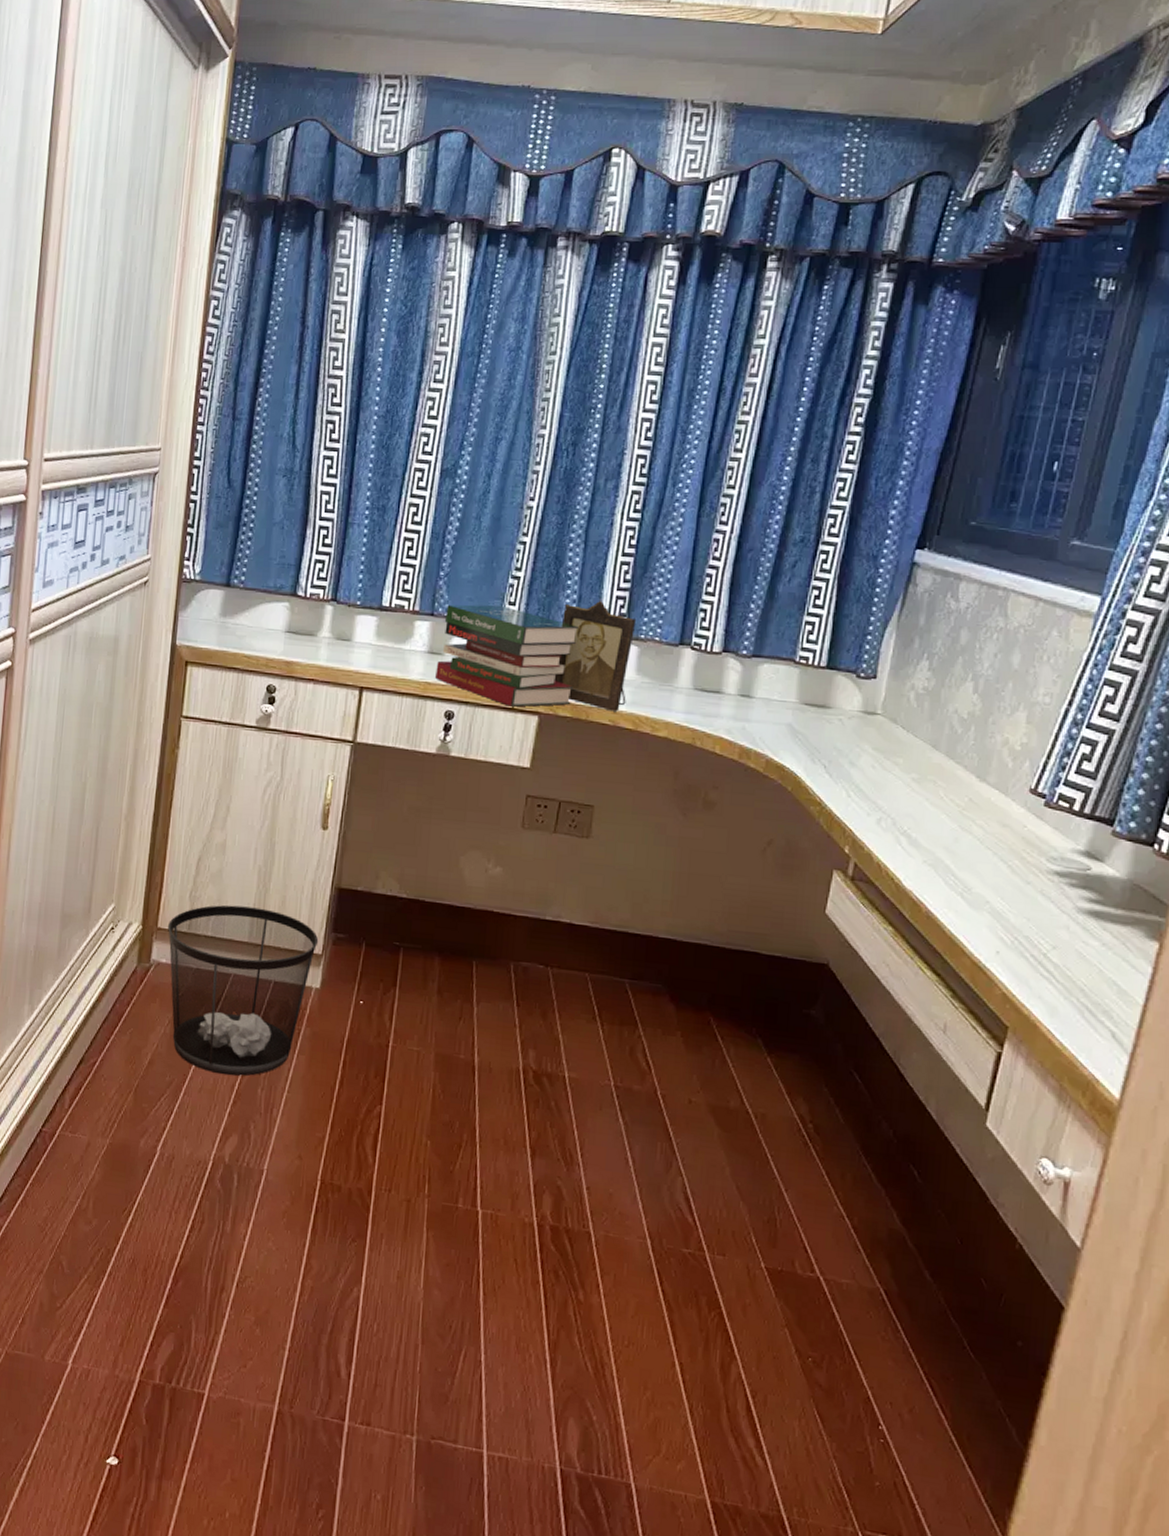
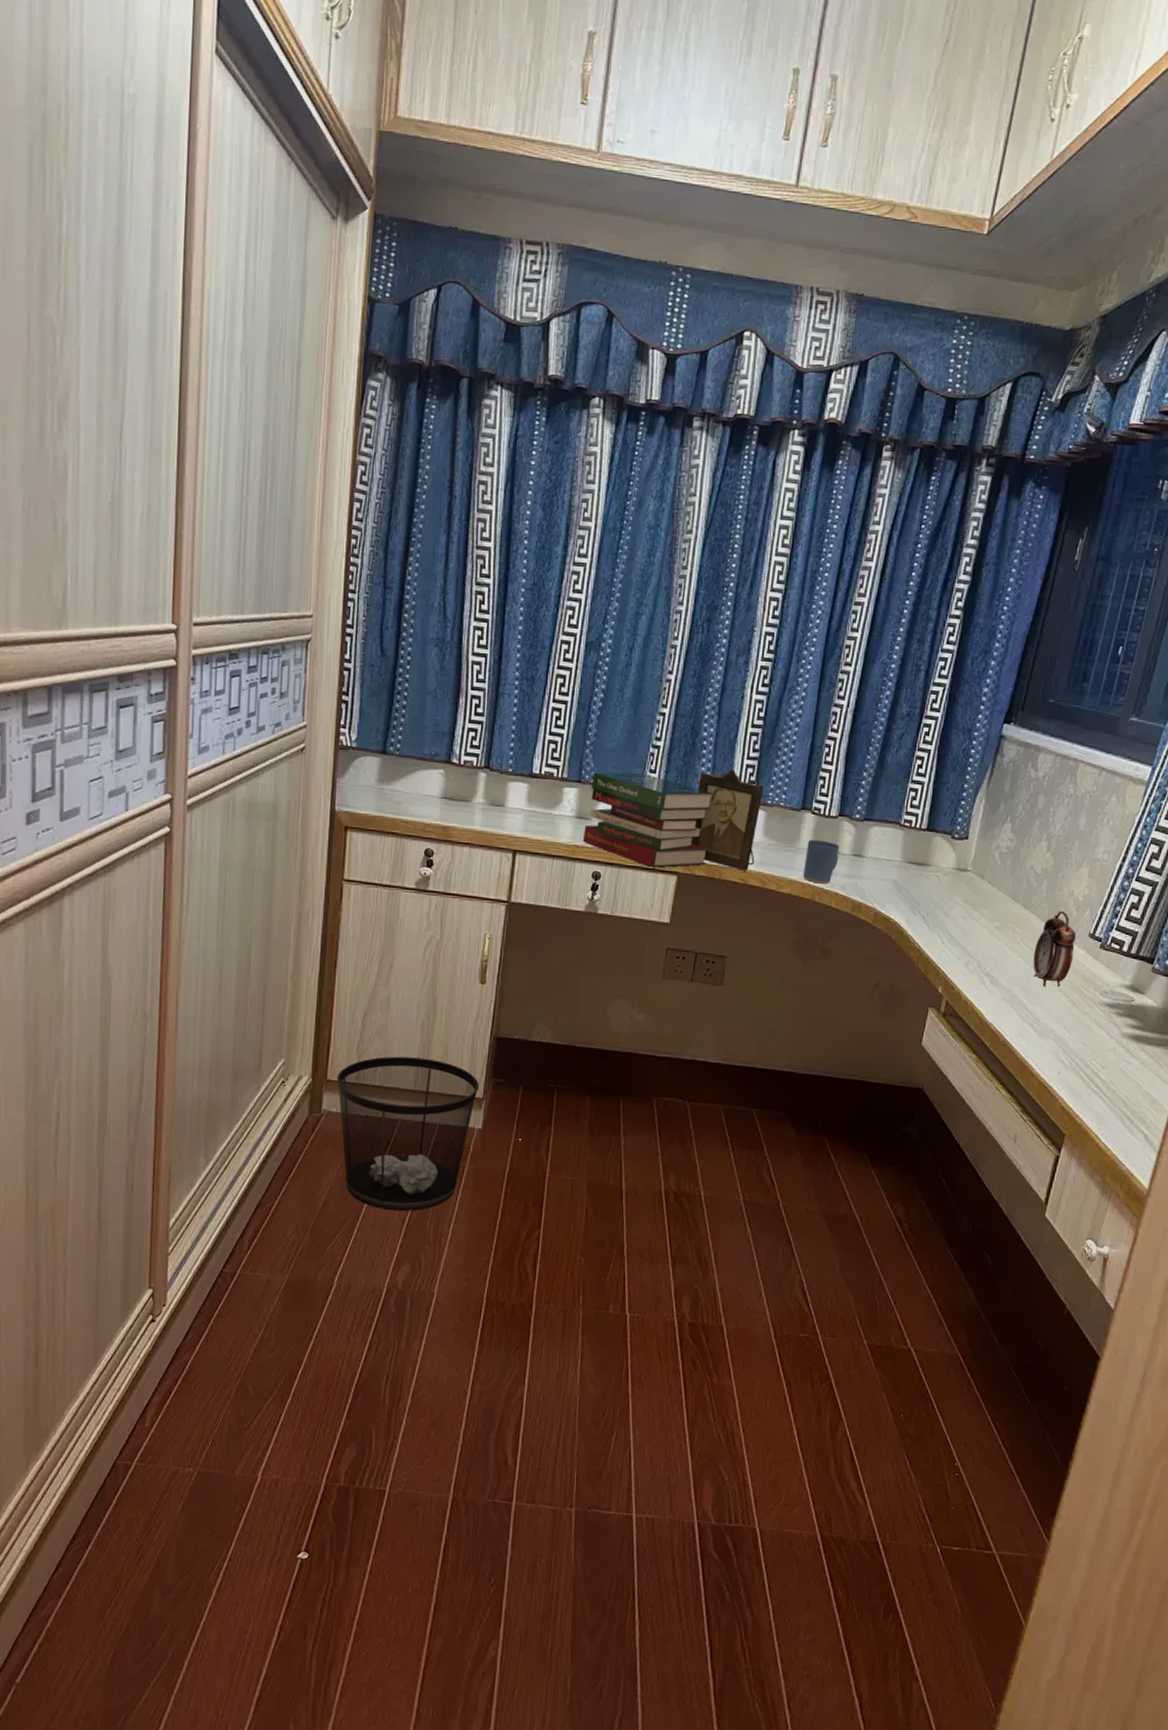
mug: none [682,678,724,727] -> present [803,839,840,884]
alarm clock: none [960,761,1013,851] -> present [1033,910,1076,988]

